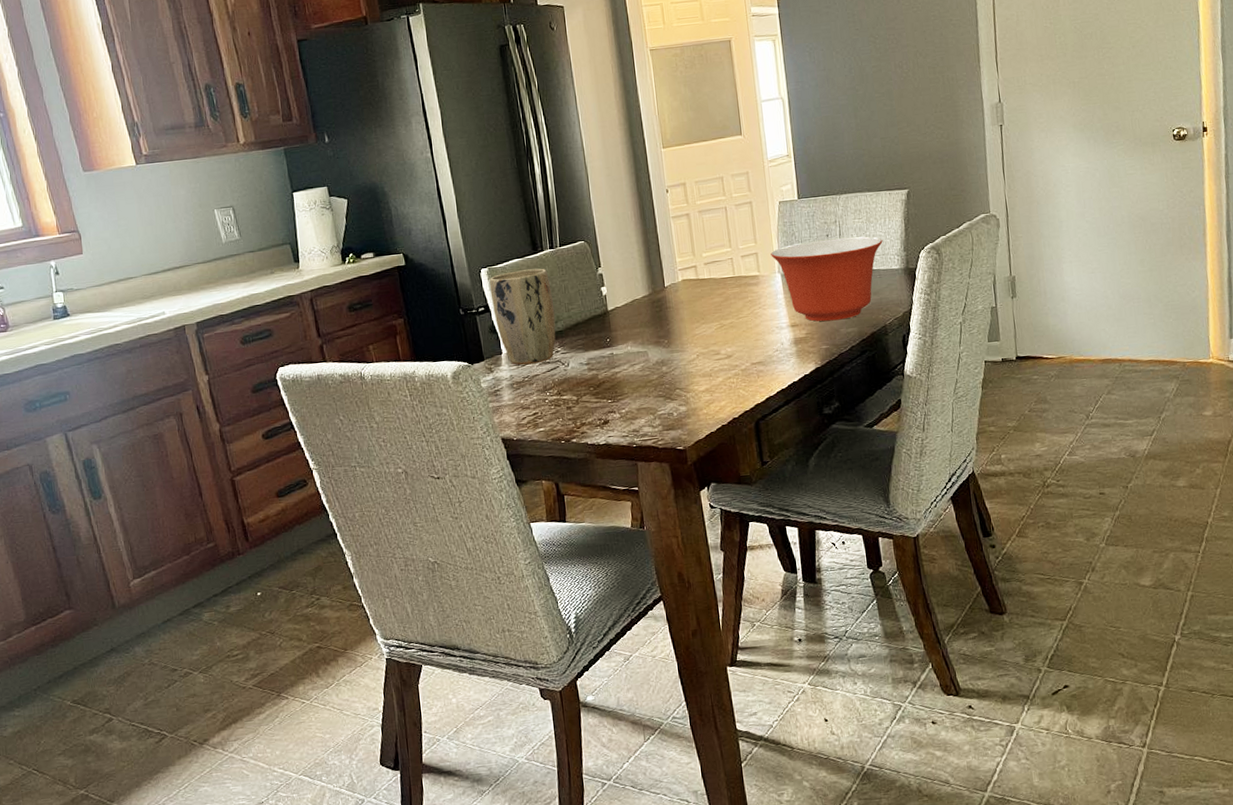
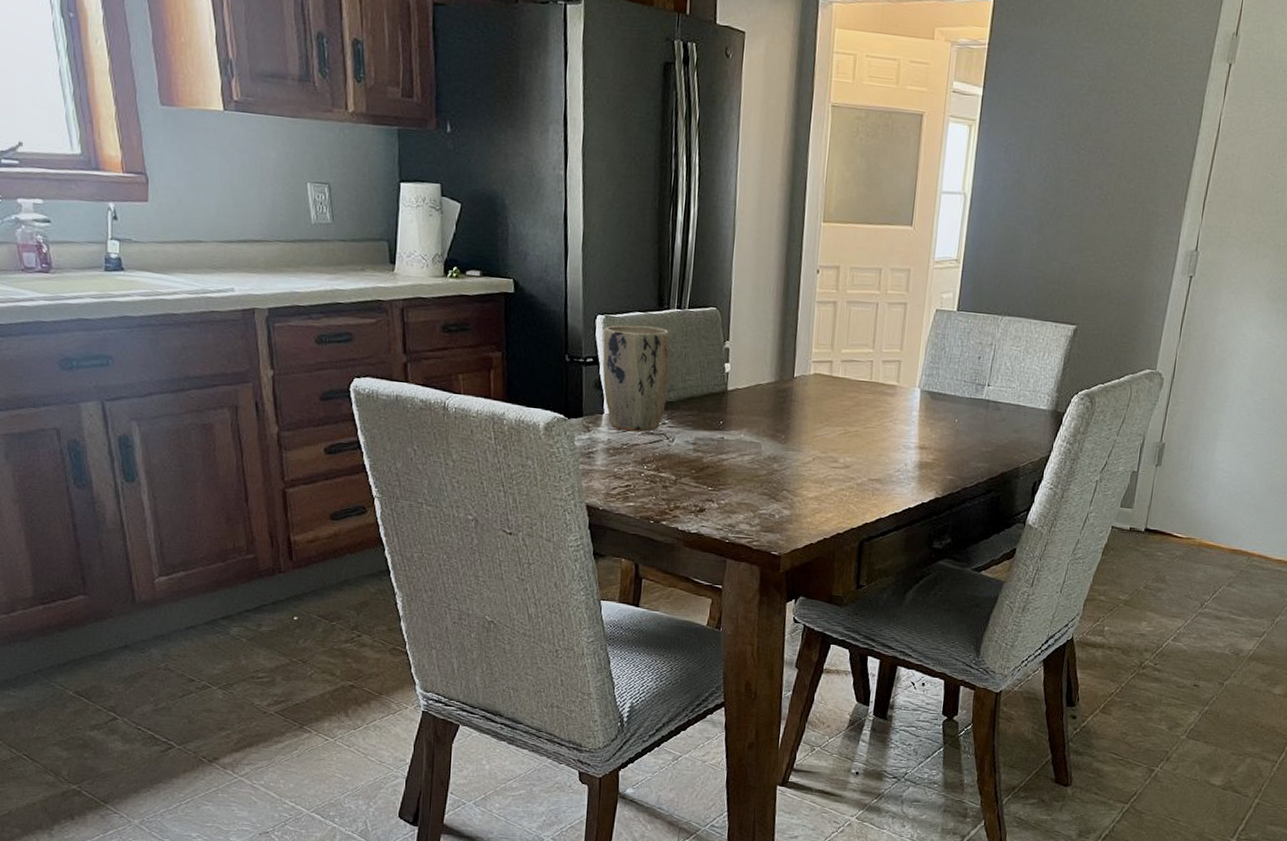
mixing bowl: present [770,236,883,322] -> none [914,359,1037,452]

